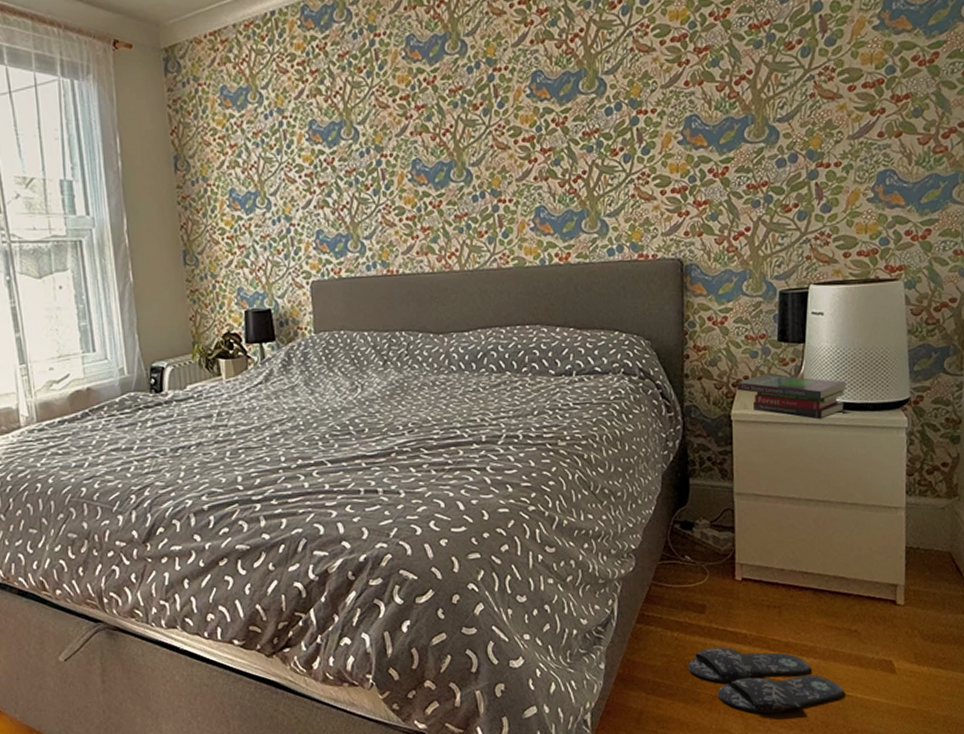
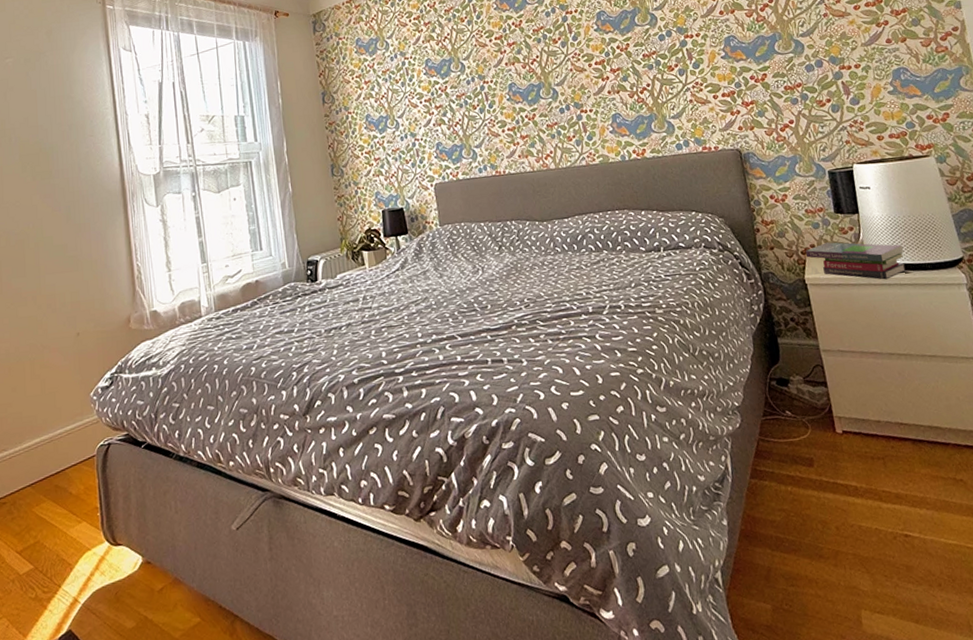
slippers: present [688,647,844,714] -> none [806,500,964,569]

